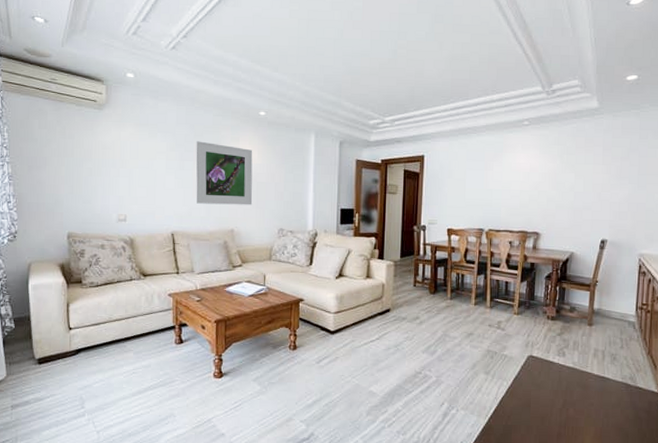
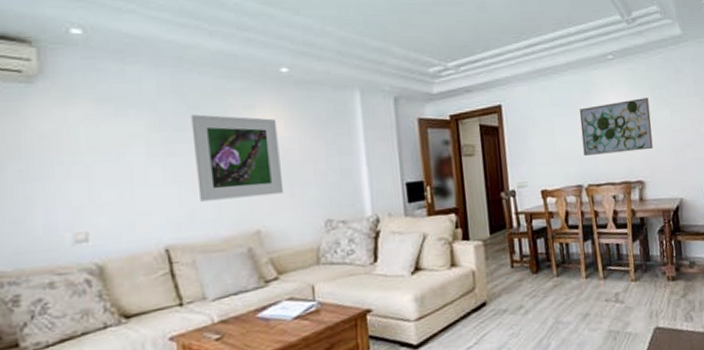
wall art: none [489,161,556,207] -> present [579,98,653,156]

